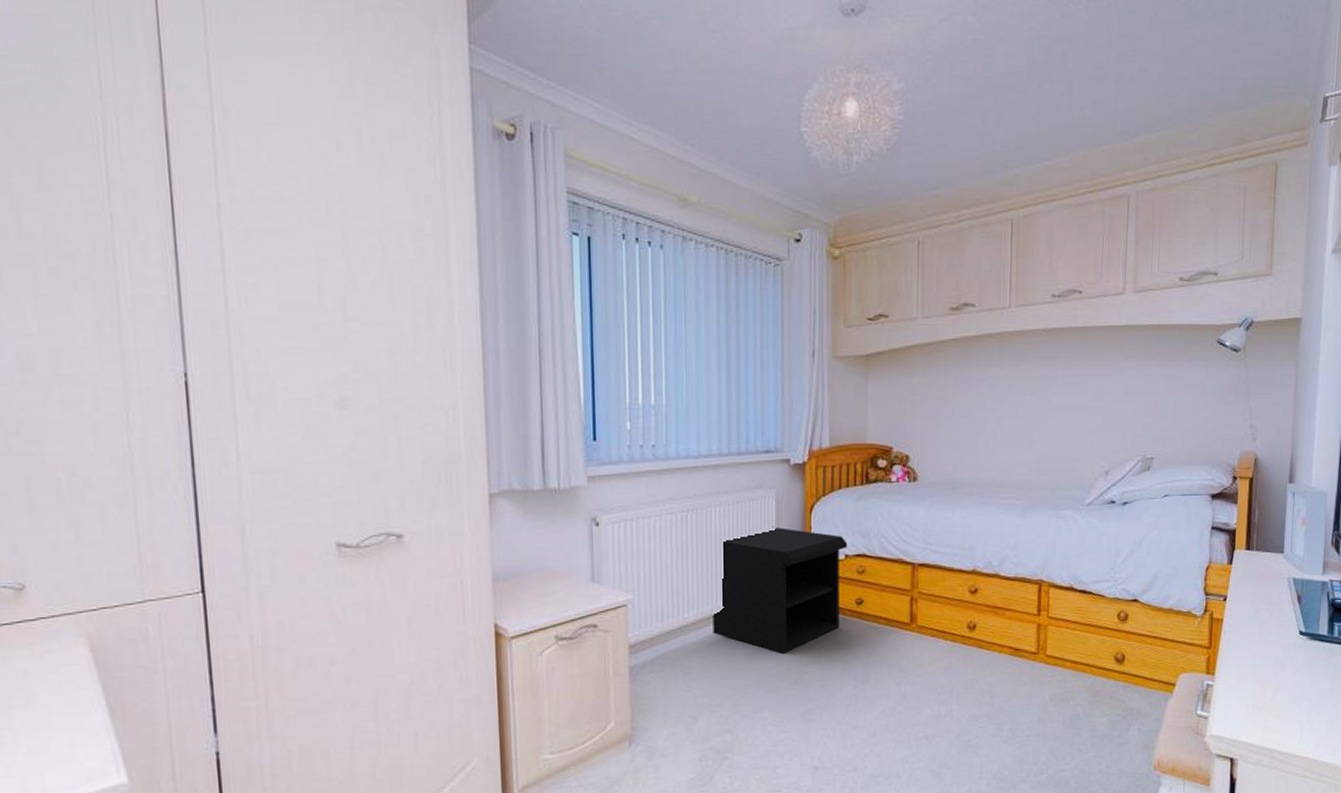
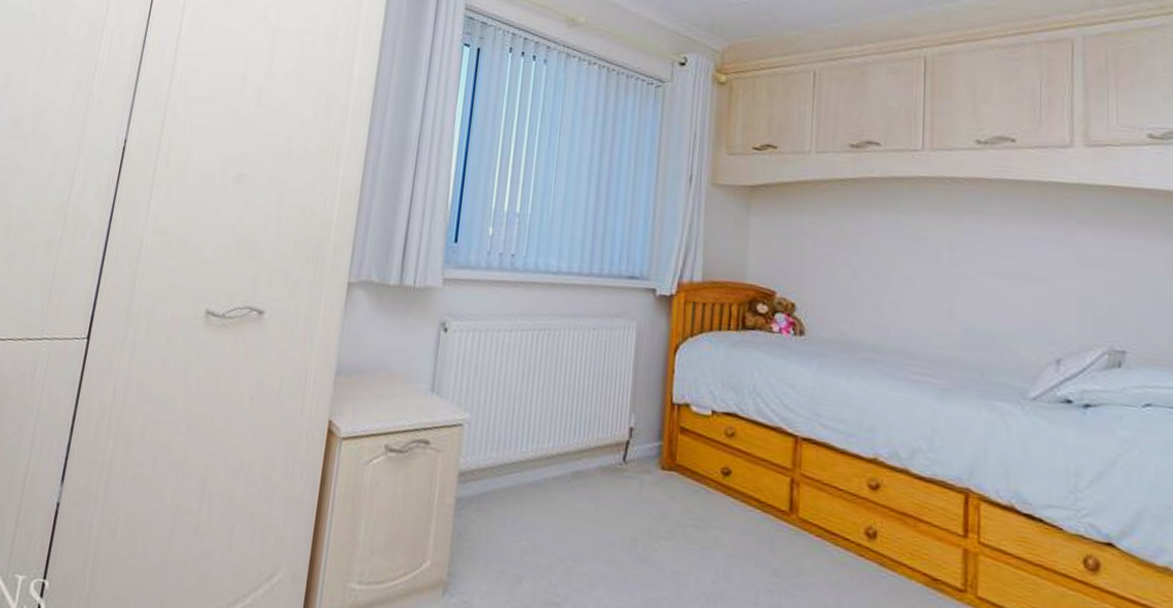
nightstand: present [713,526,848,654] -> none [551,362,716,520]

